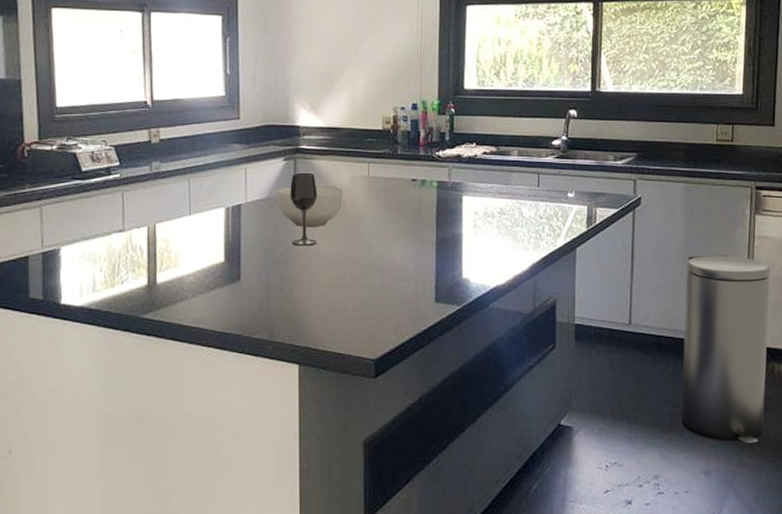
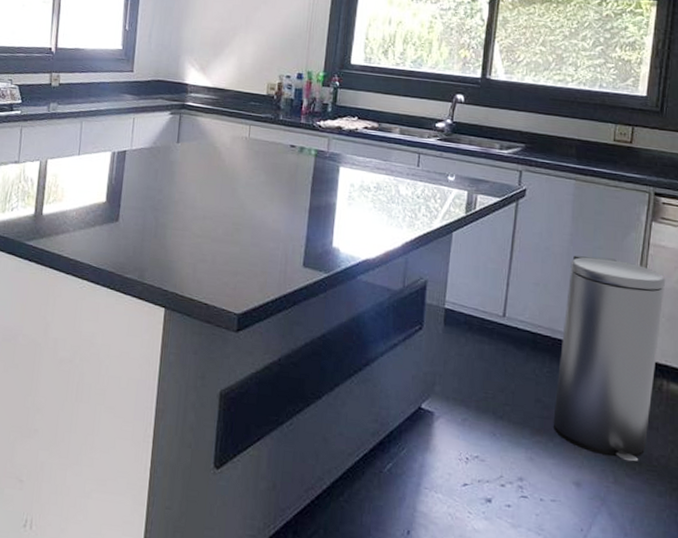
bowl: present [277,185,343,228] -> none [160,139,223,180]
wine glass: present [290,172,317,246] -> none [170,127,199,197]

